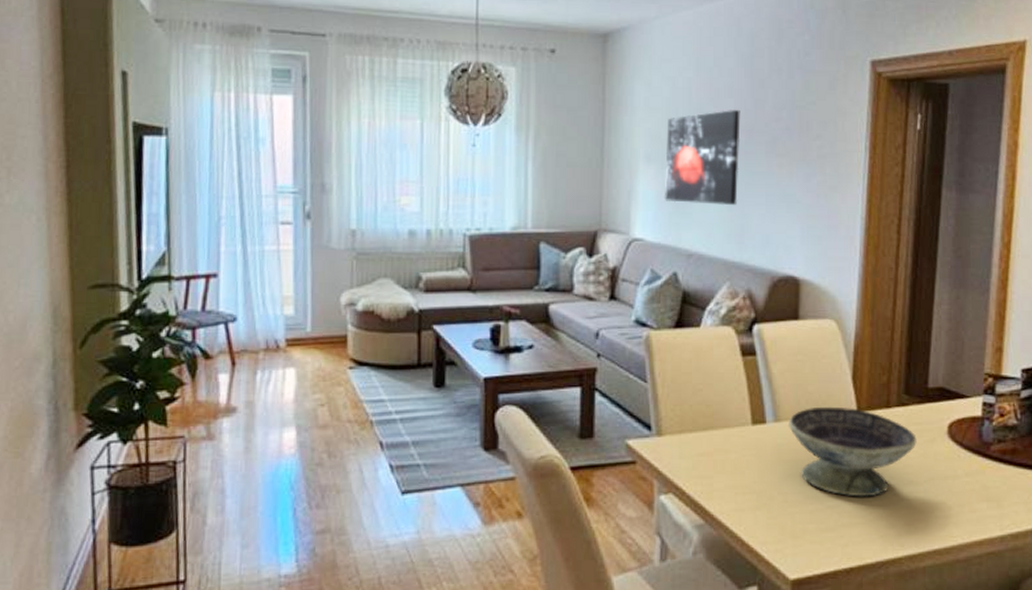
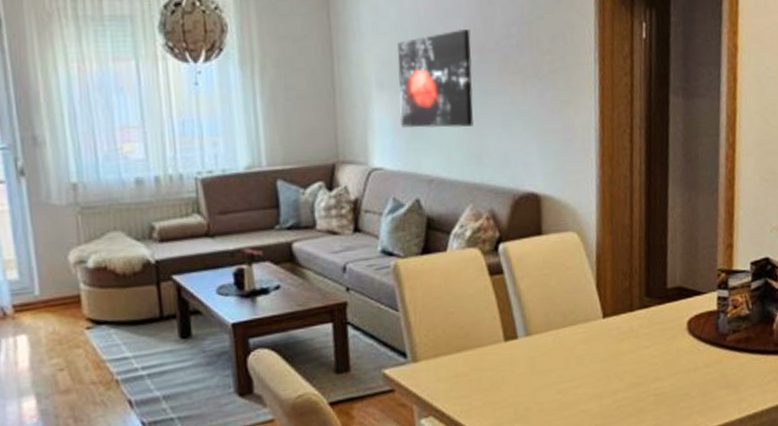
decorative bowl: present [789,406,917,497] -> none [539,315,660,399]

